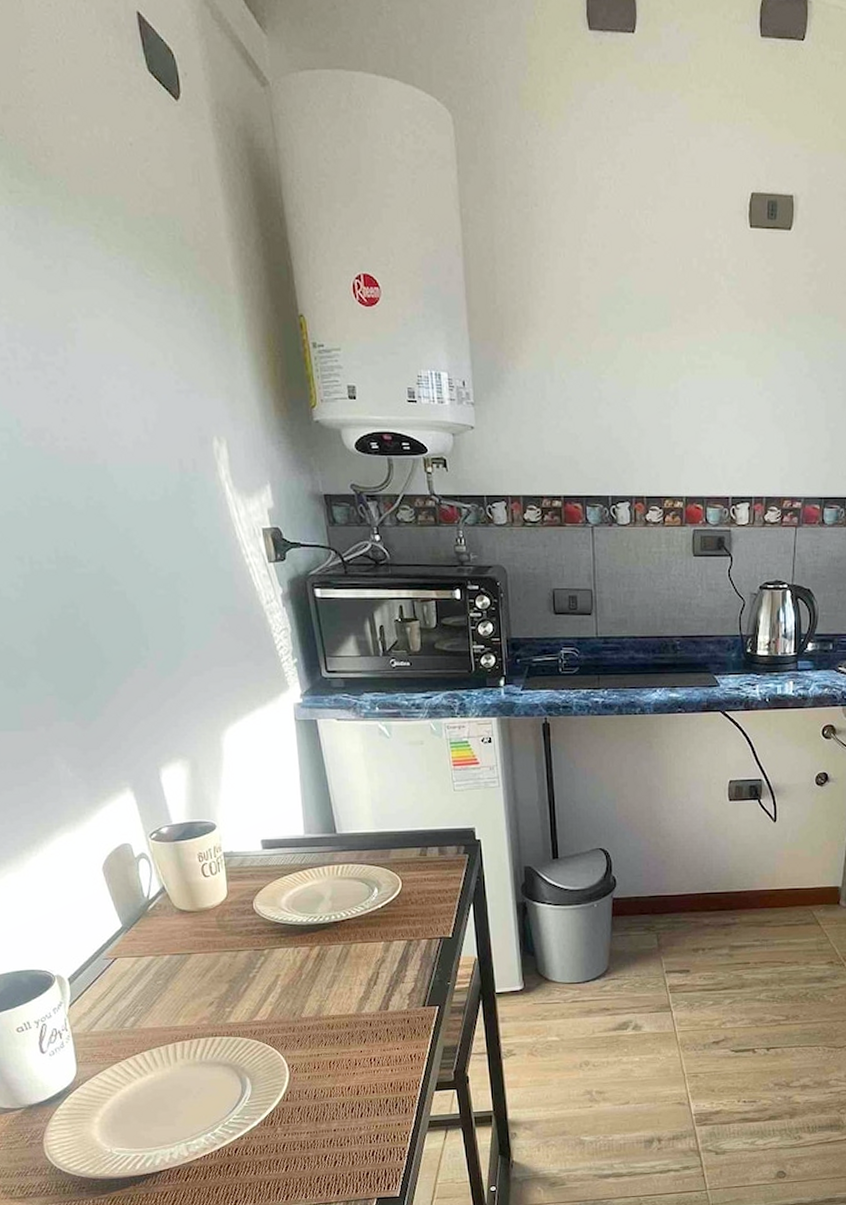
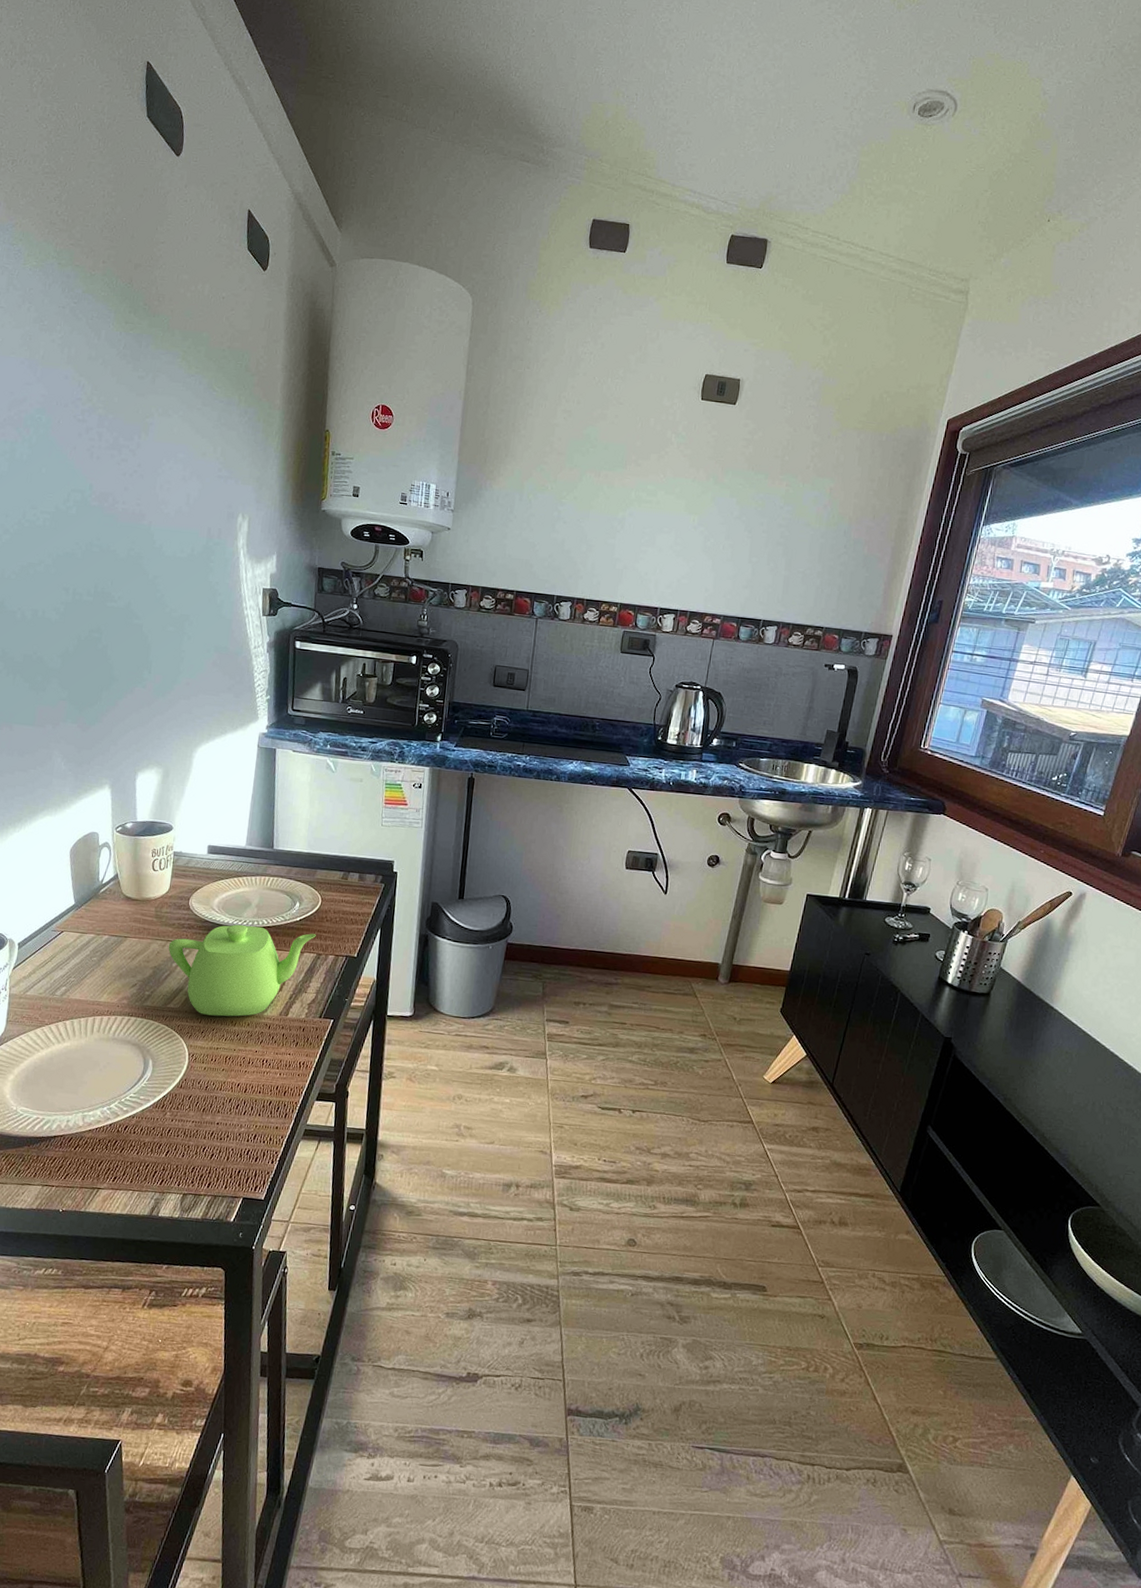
teapot: none [240,919,403,1023] -> present [168,924,316,1017]

